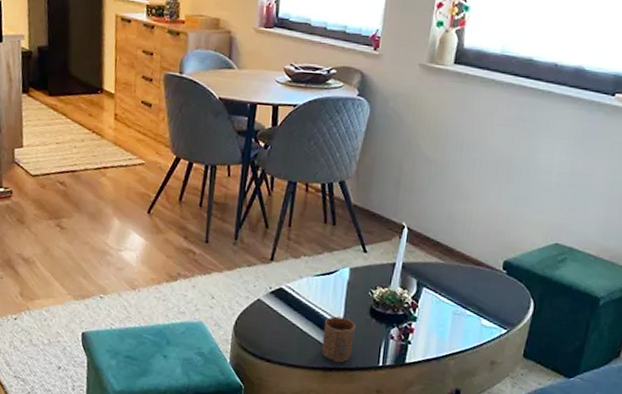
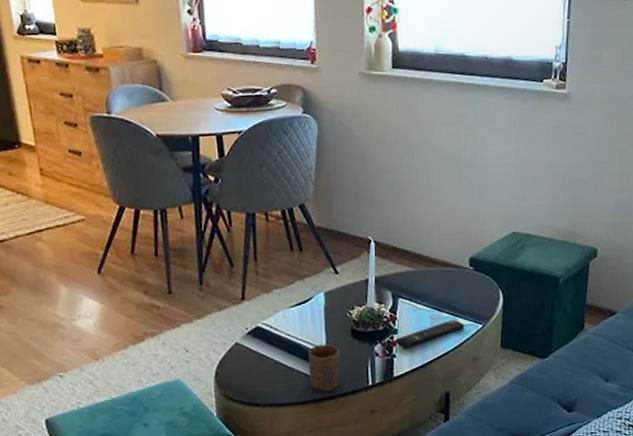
remote control: none [413,318,488,338] -> present [395,319,465,349]

